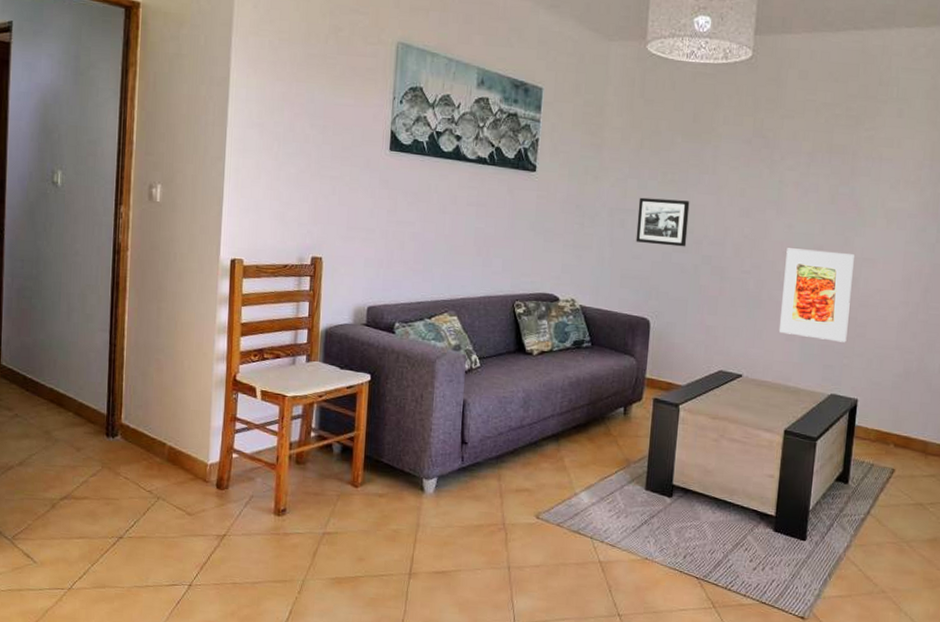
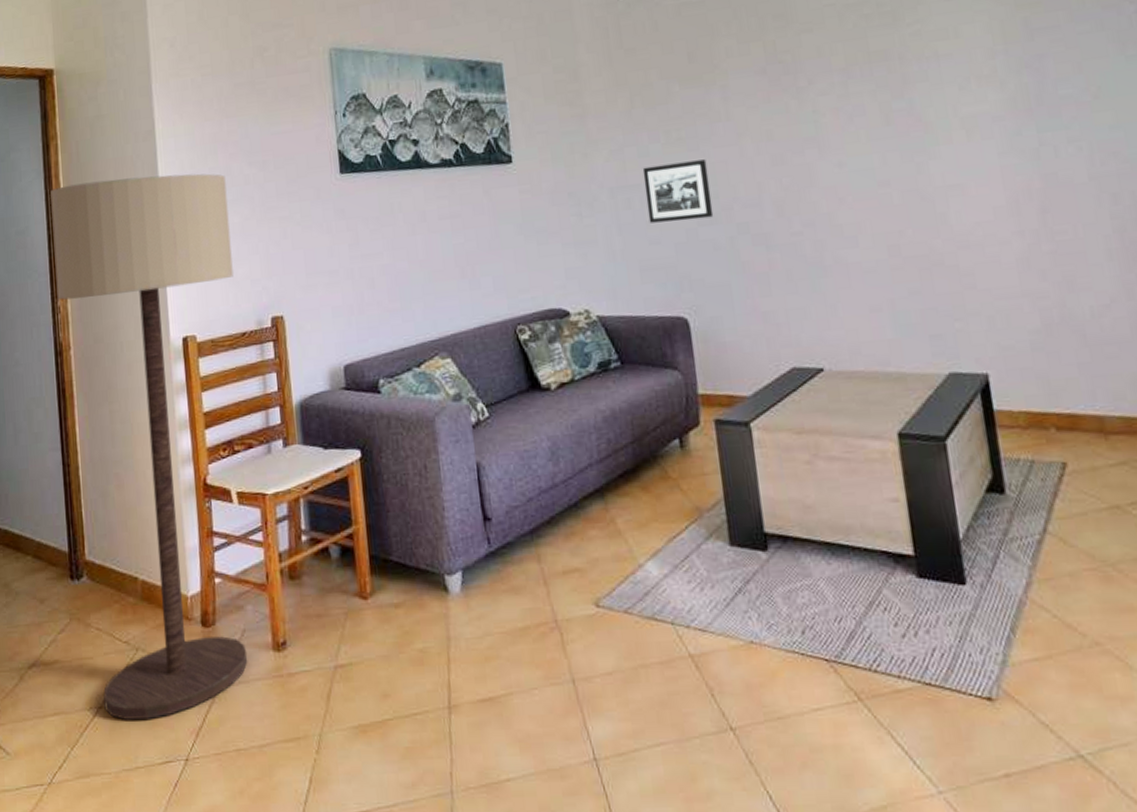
floor lamp: none [120,109,288,552] -> present [50,174,248,720]
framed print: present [778,248,854,342] -> none [843,183,952,304]

